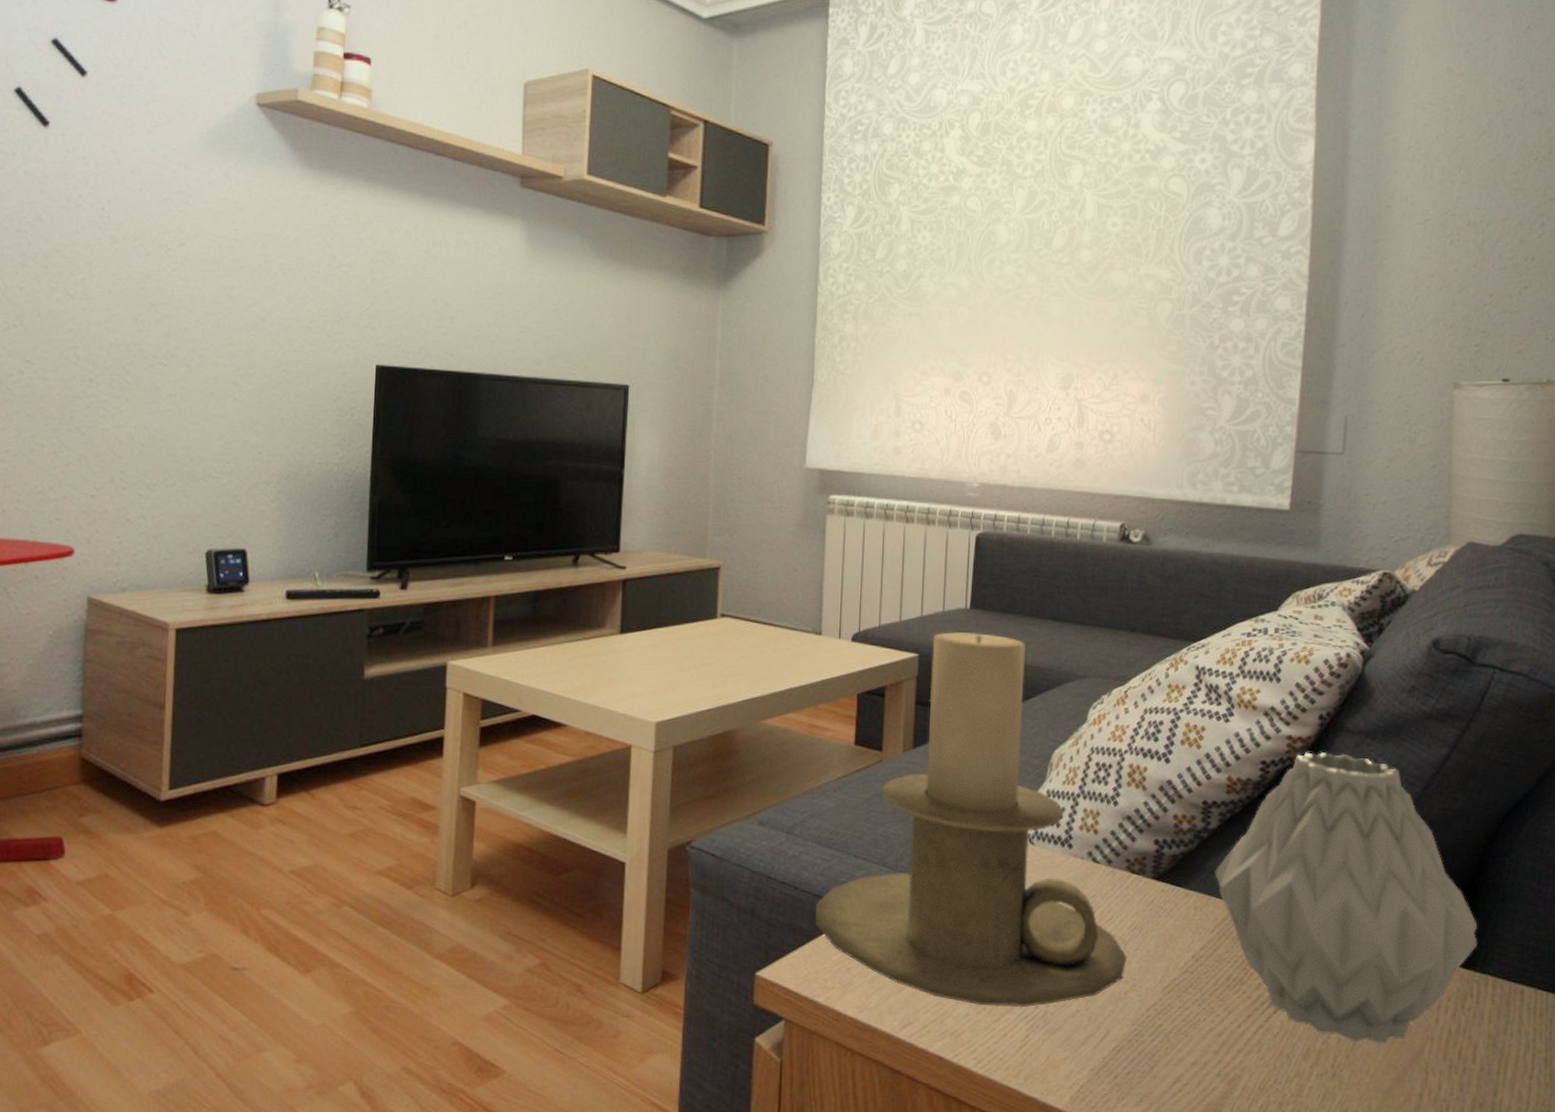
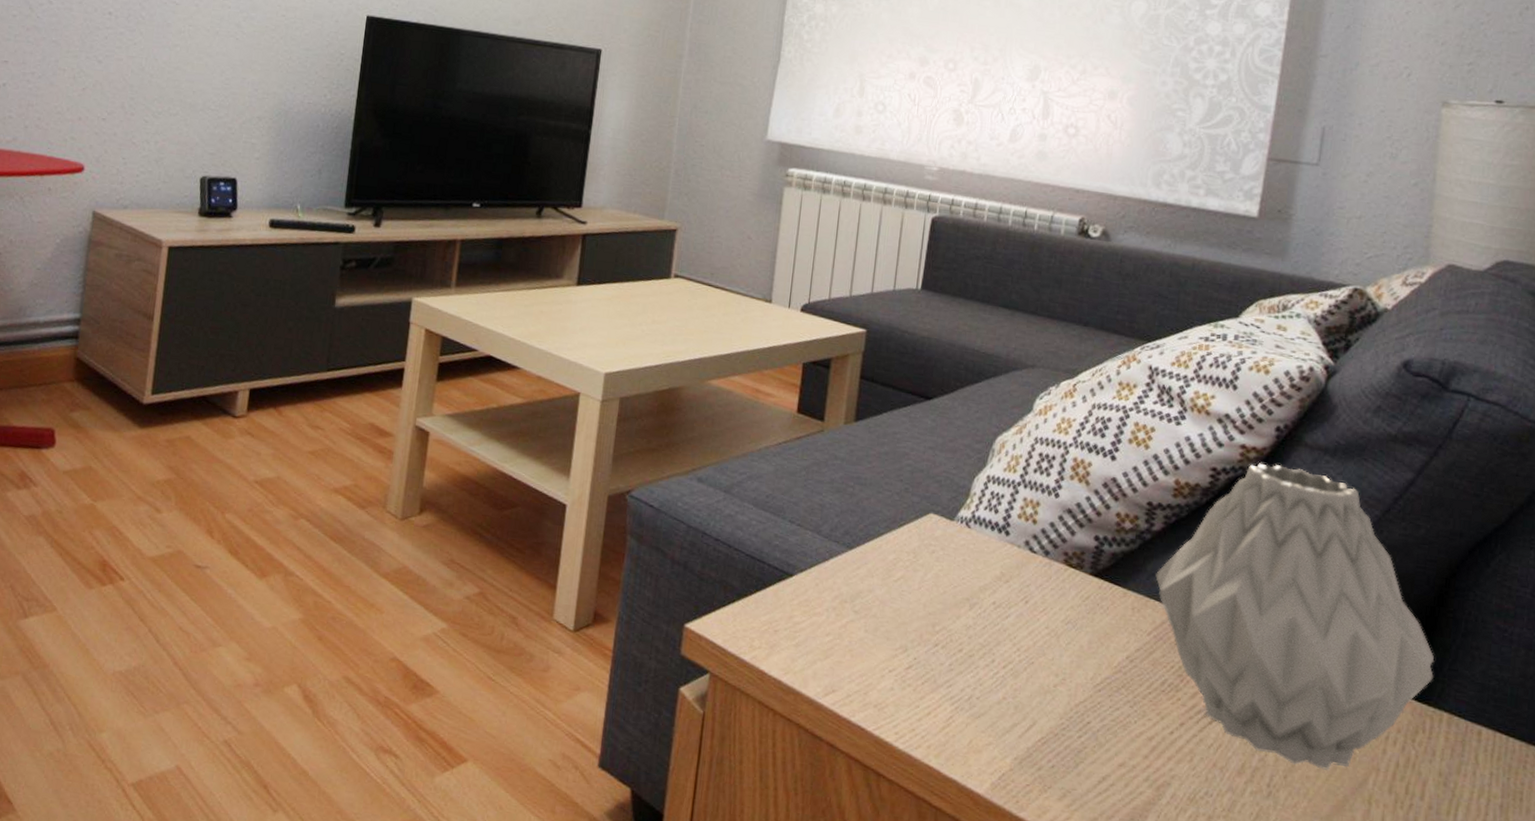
candle holder: present [815,632,1128,1008] -> none [746,310,1060,689]

